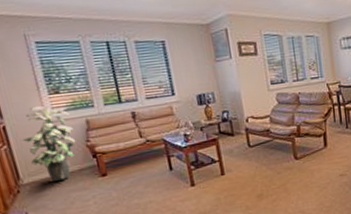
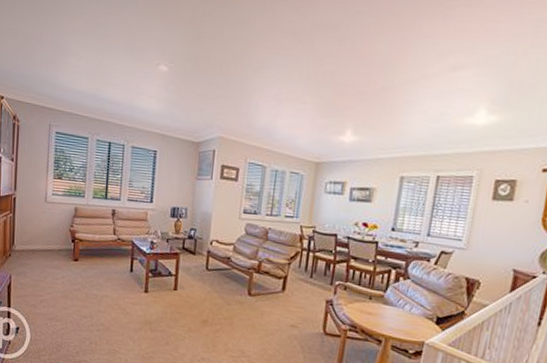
indoor plant: present [20,106,76,181] -> none [23,187,65,255]

